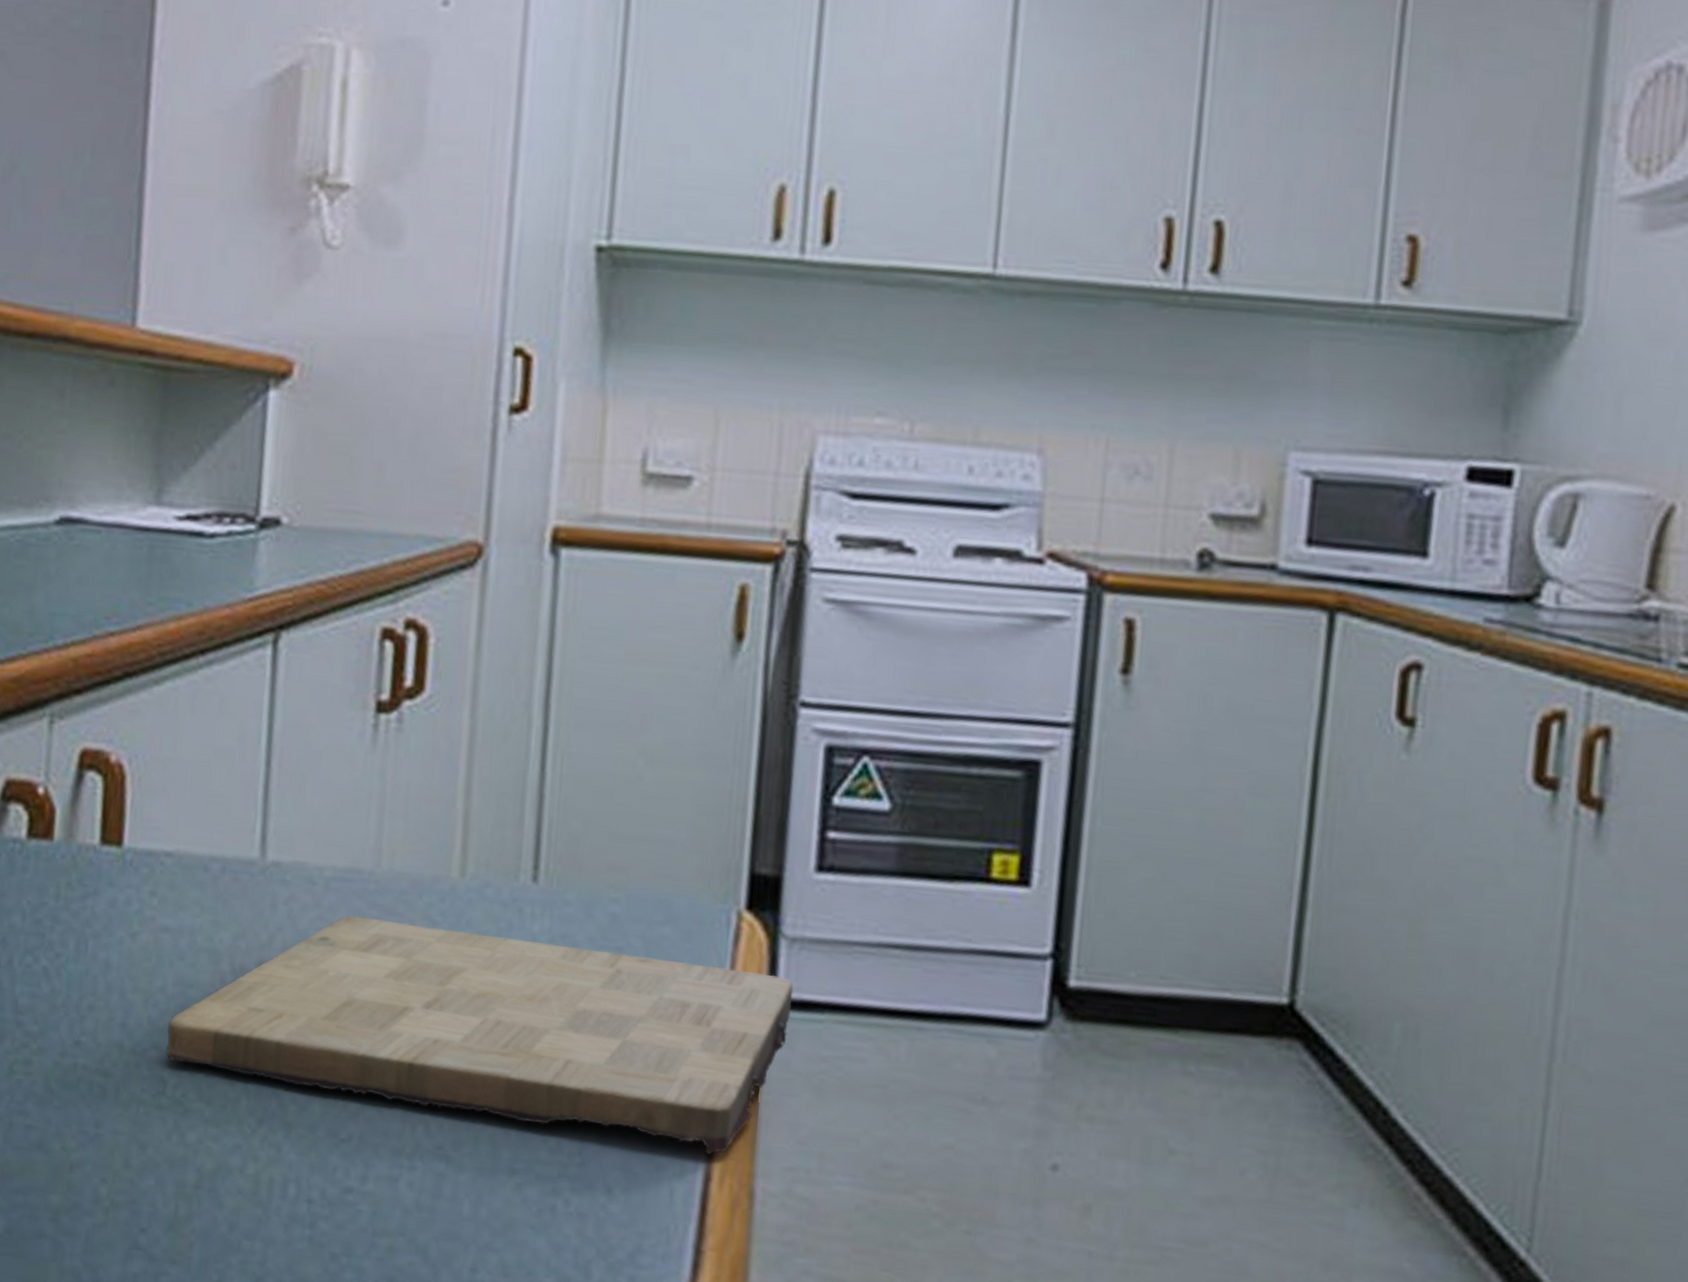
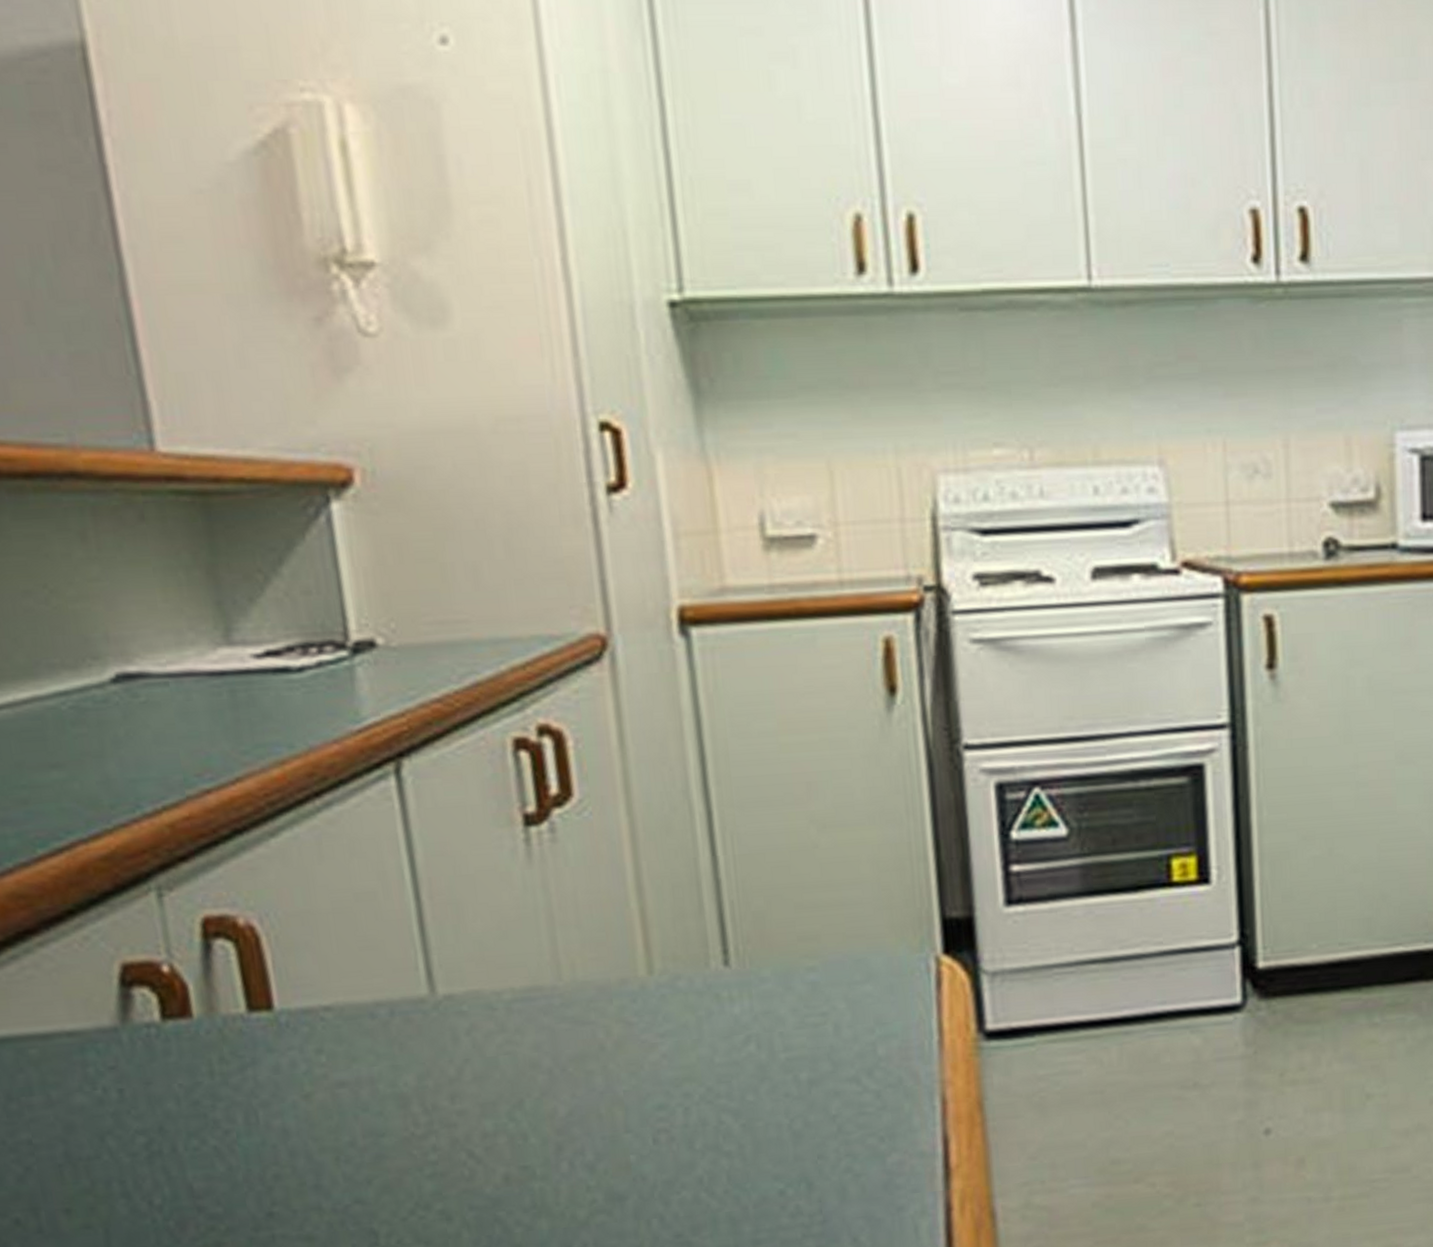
cutting board: present [166,916,794,1155] -> none [366,1010,1003,1211]

